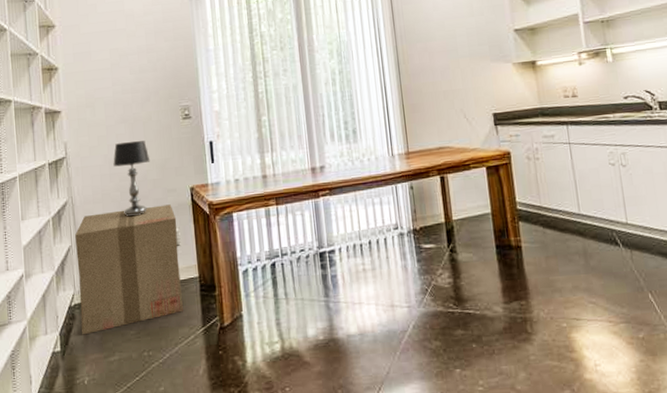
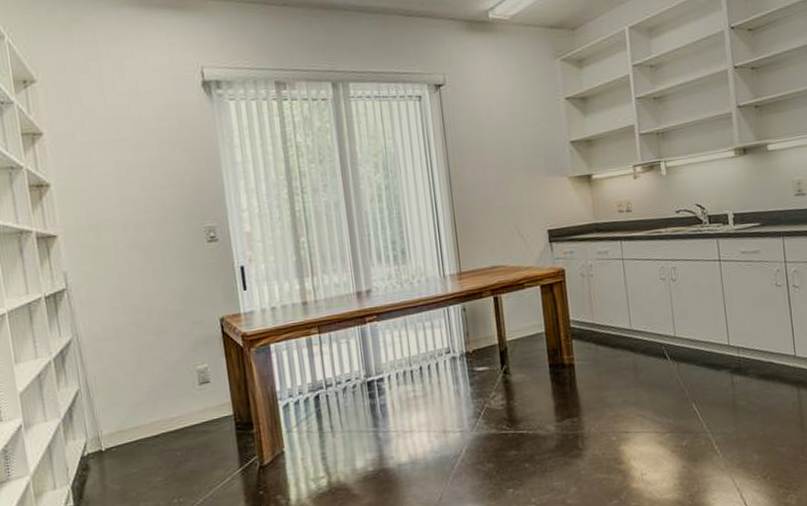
cardboard box: present [75,204,184,335] -> none [83,338,218,487]
table lamp: present [113,141,151,217] -> none [126,267,171,353]

